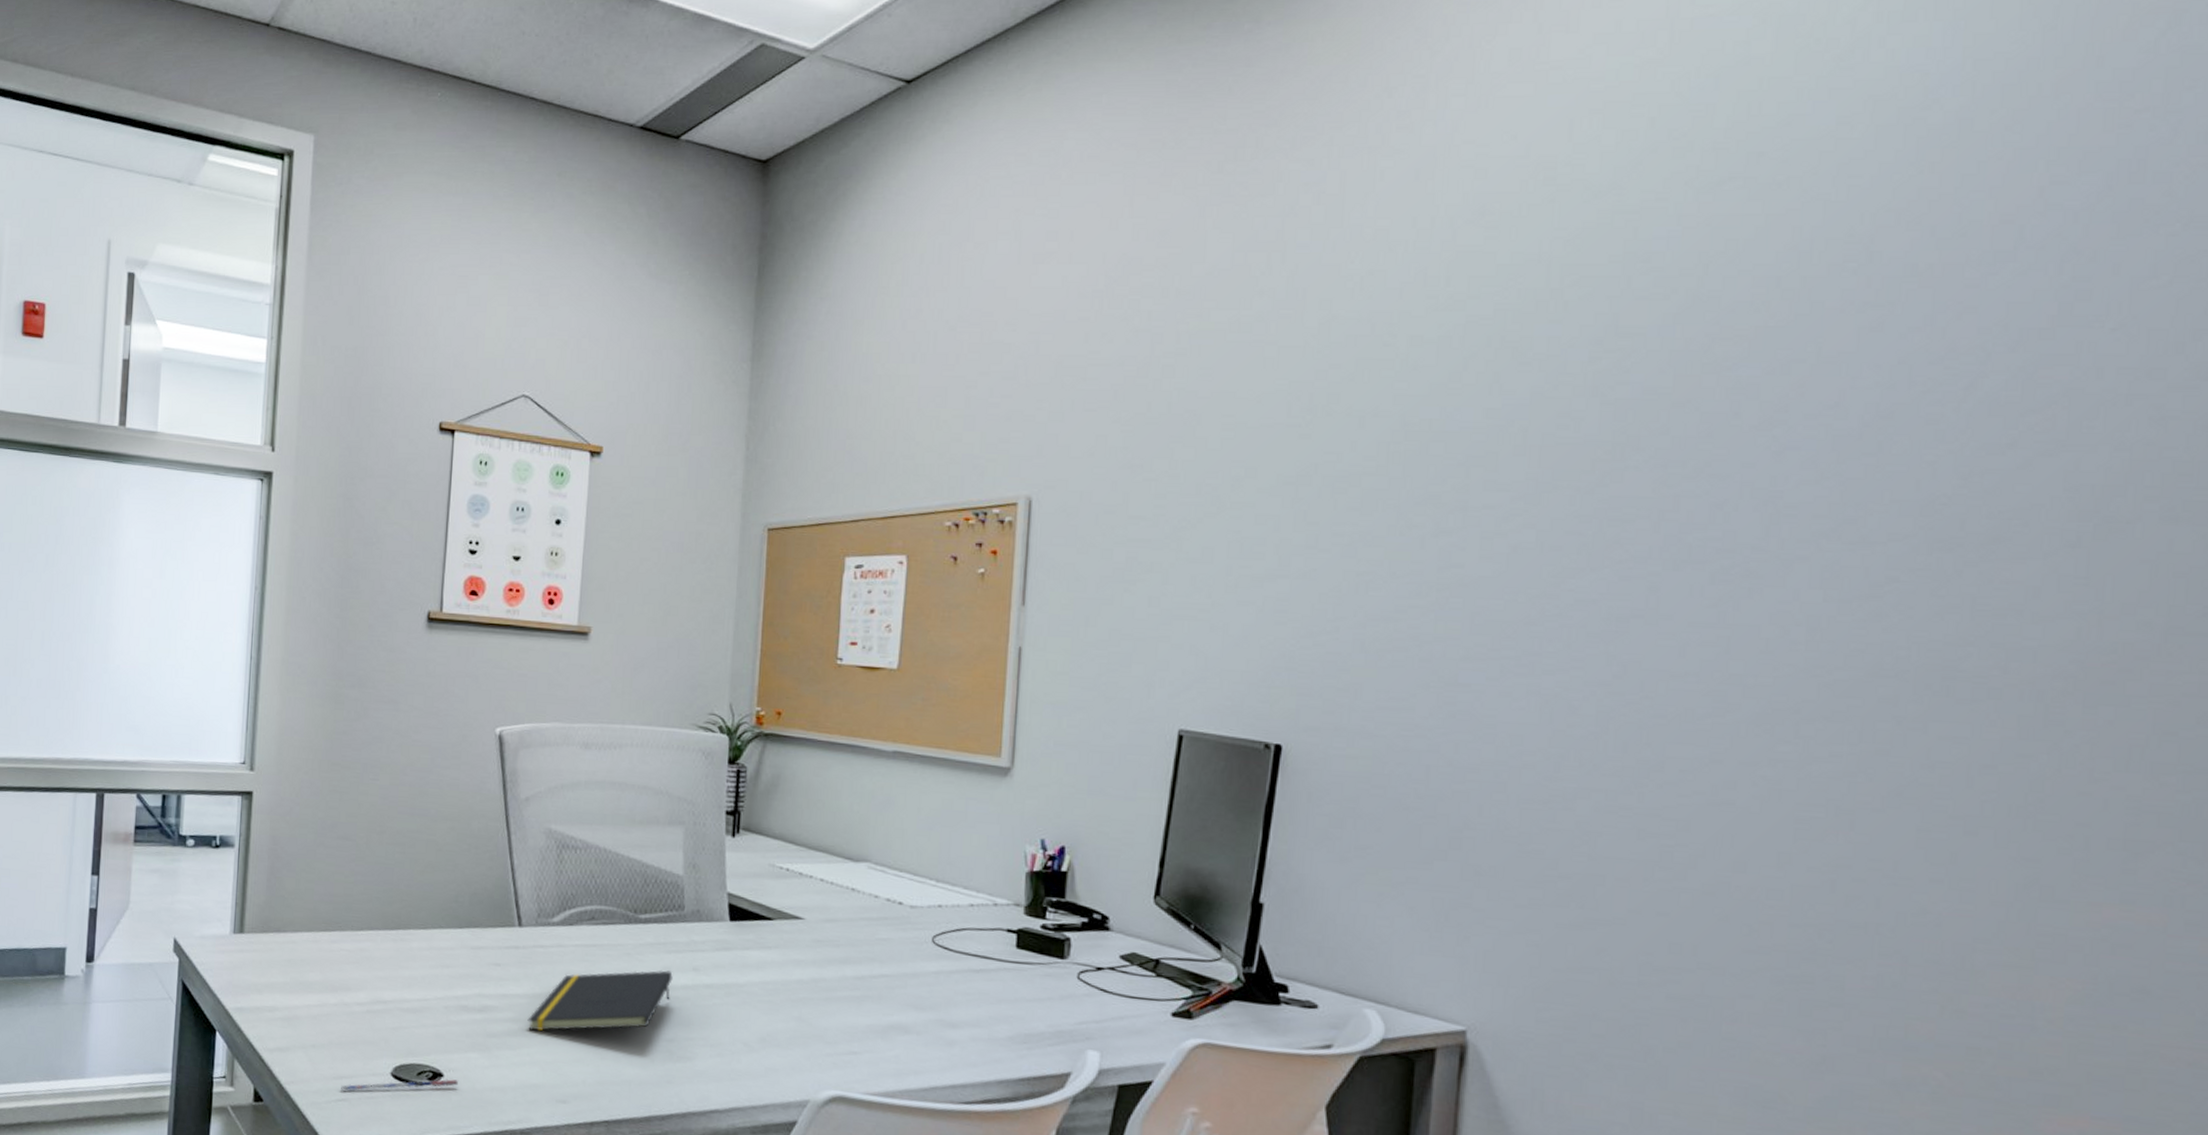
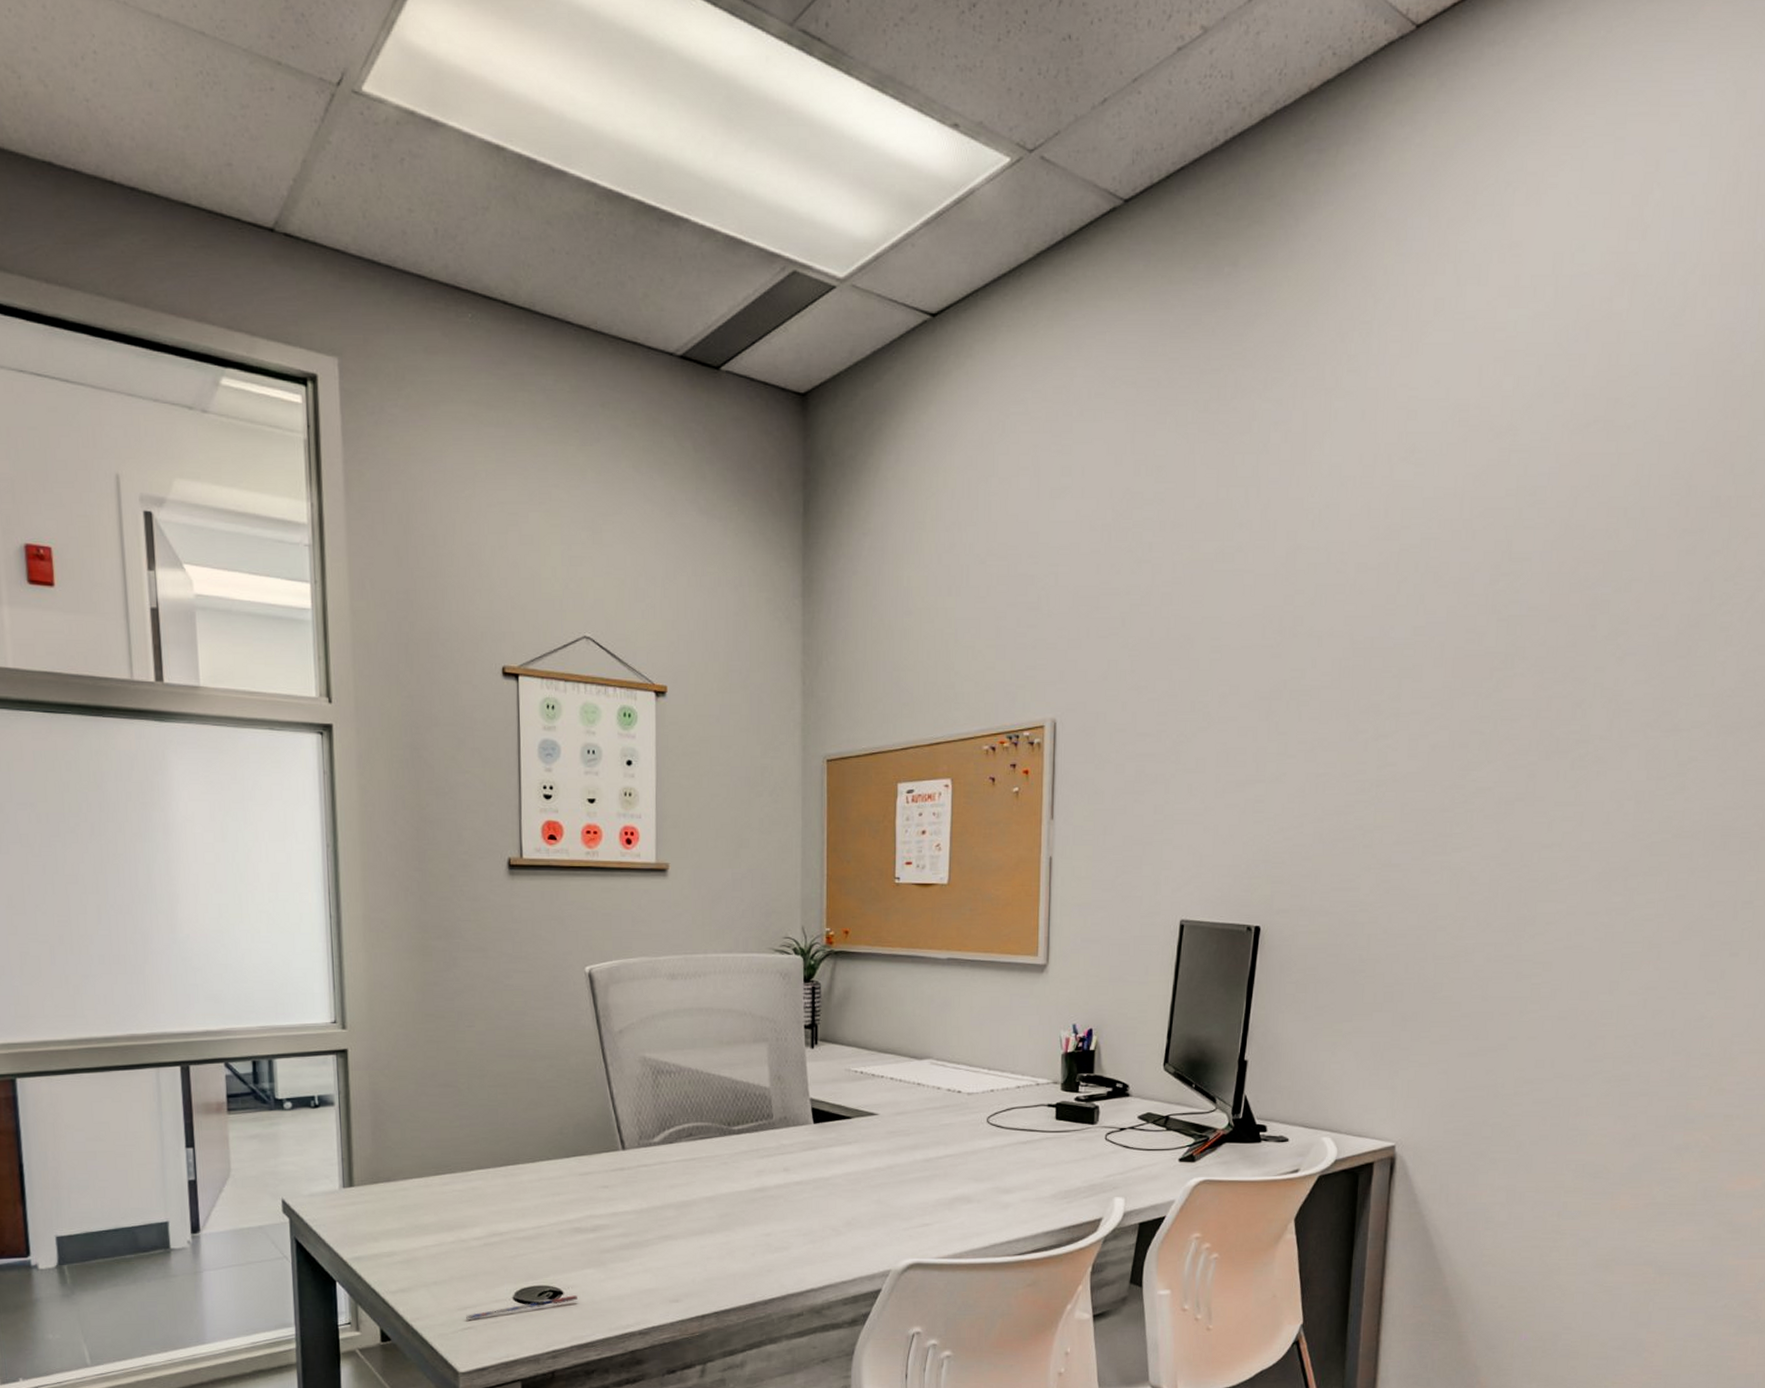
notepad: present [527,970,673,1032] -> none [637,1174,766,1243]

